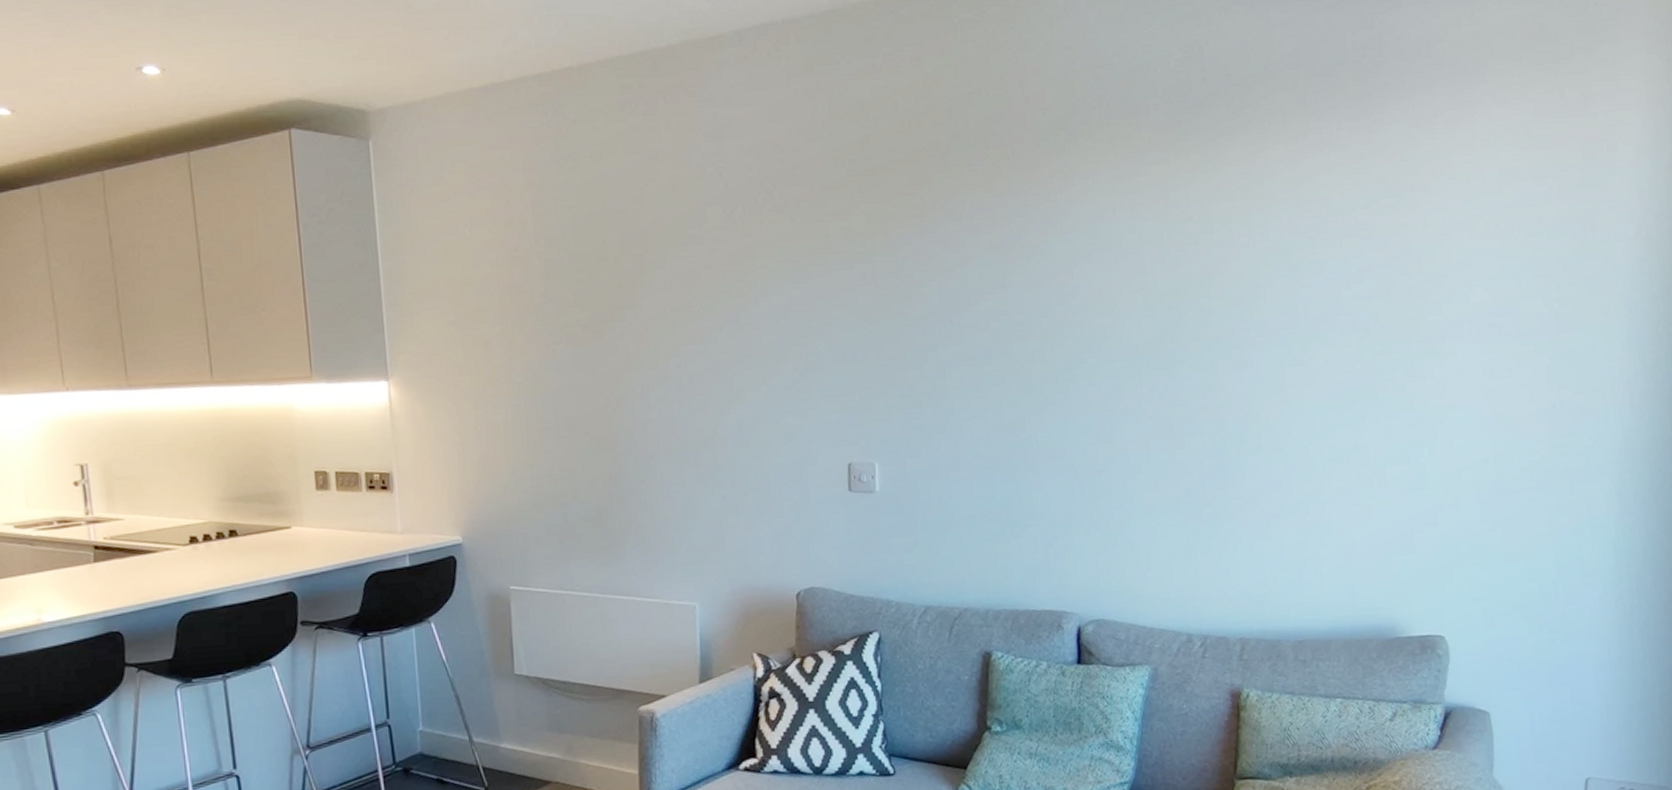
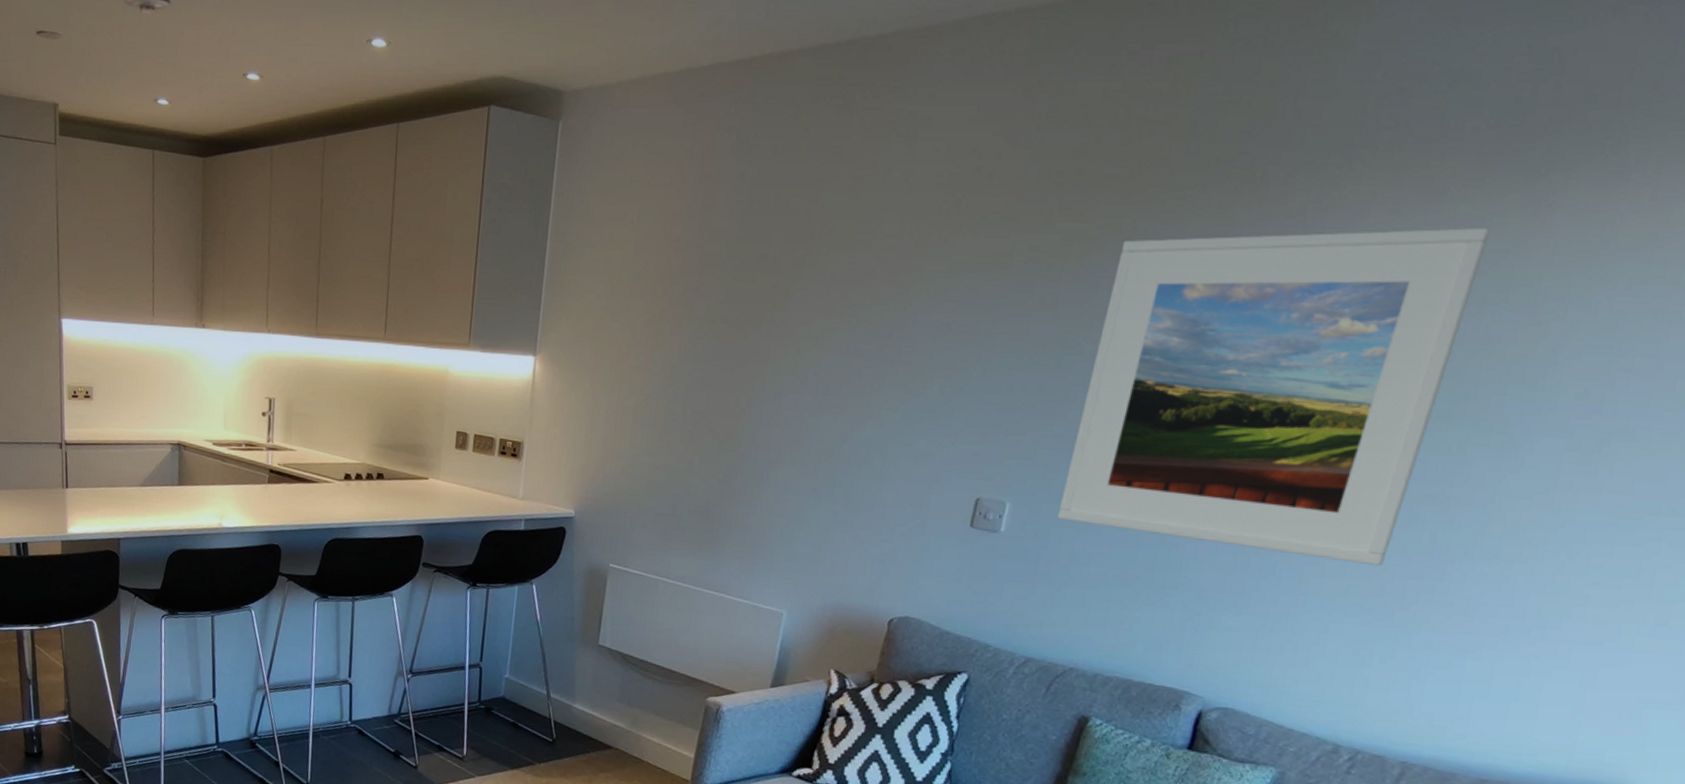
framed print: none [917,183,1188,473] -> present [1057,227,1491,567]

